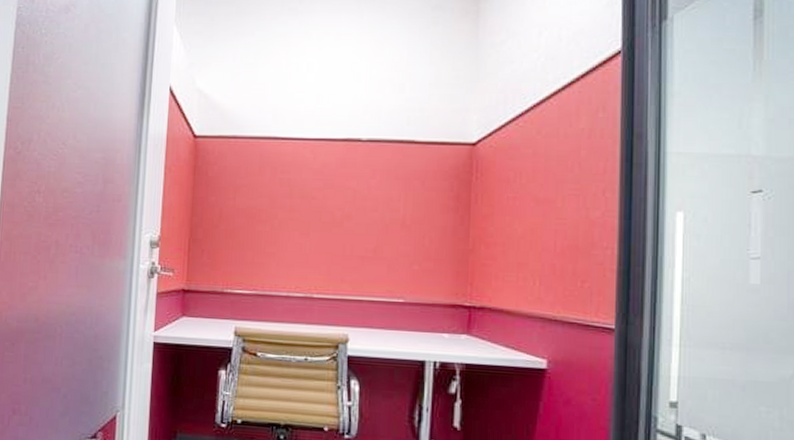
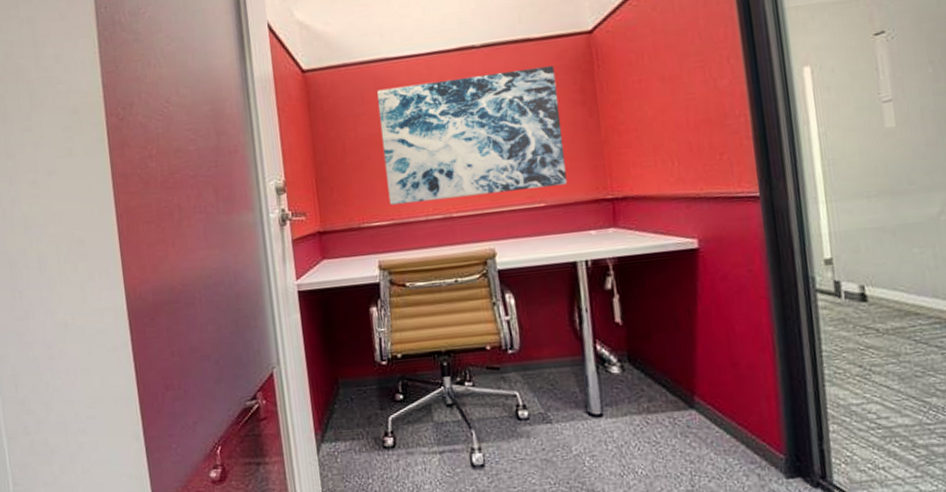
wall art: none [255,165,434,285] -> present [376,65,567,206]

